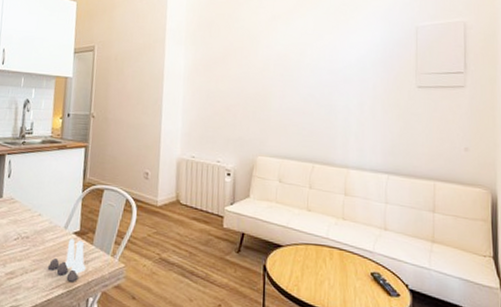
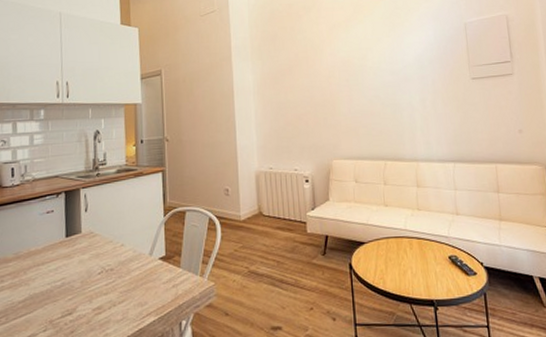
salt and pepper shaker set: present [47,238,86,282] -> none [136,264,176,308]

